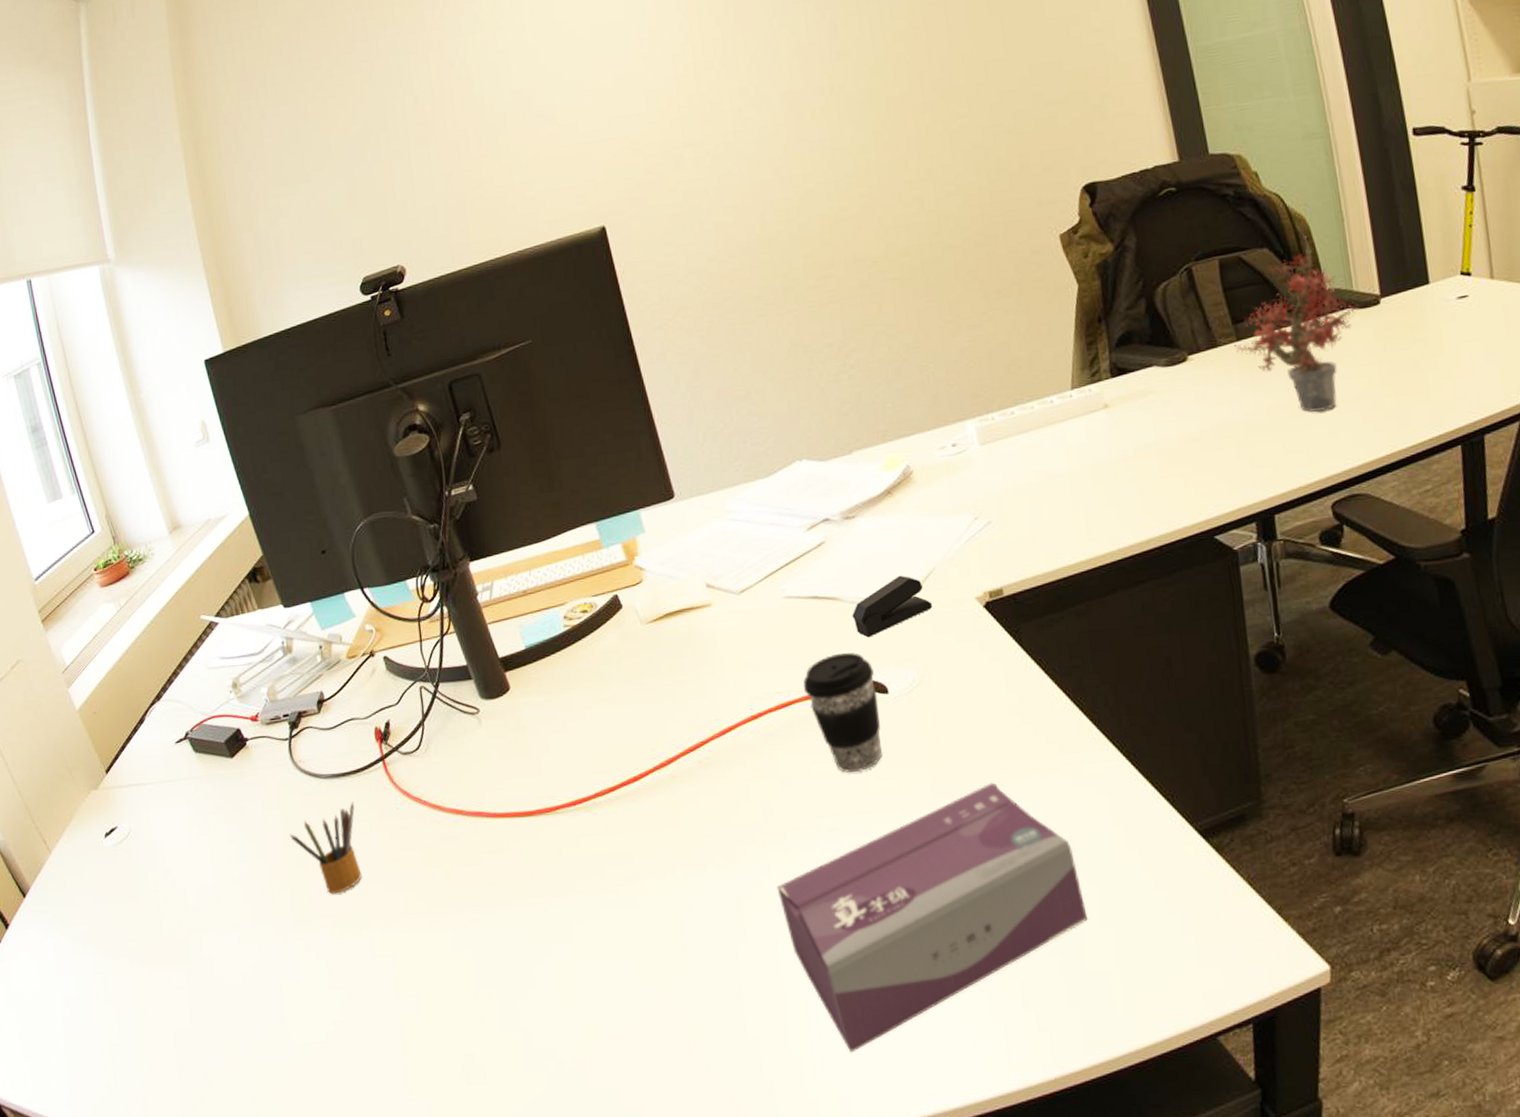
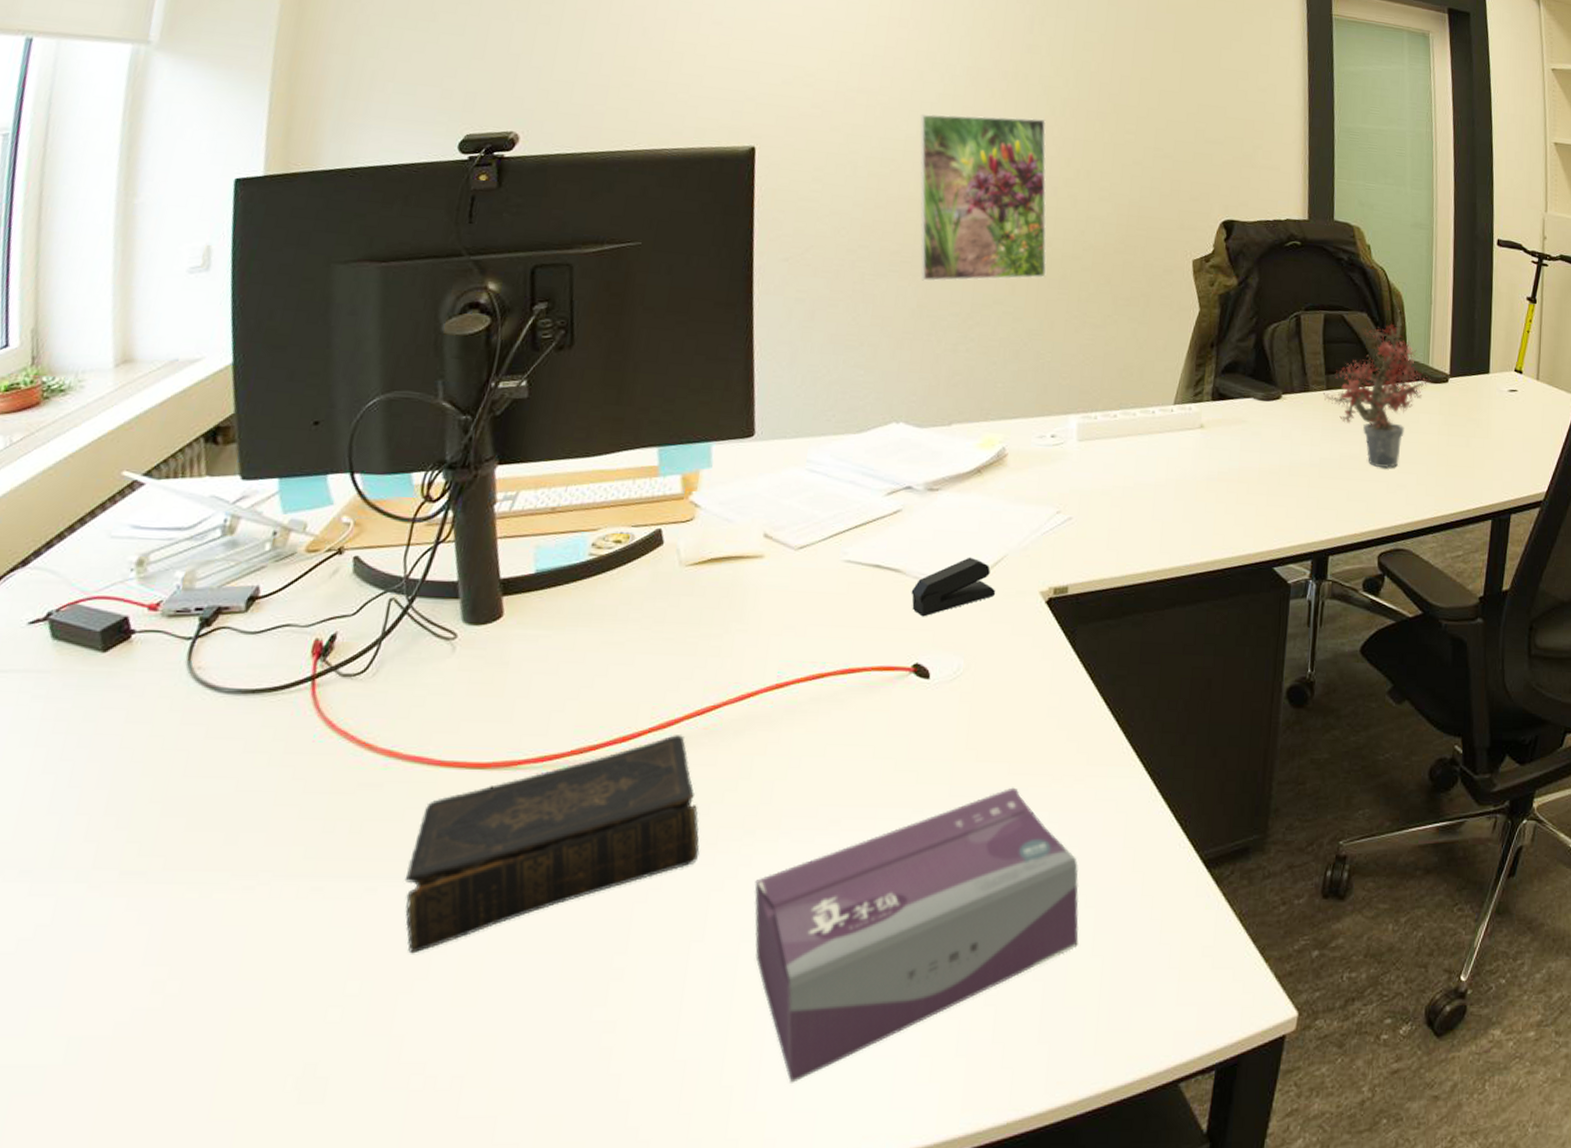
pencil box: present [290,801,362,894] -> none [152,726,256,841]
book: none [495,770,724,967] -> present [404,735,700,954]
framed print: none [749,125,910,319] -> present [919,114,1047,282]
coffee cup: present [803,652,882,773] -> none [840,628,920,761]

